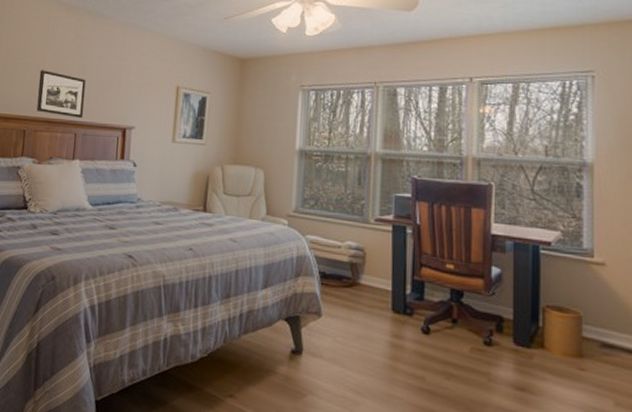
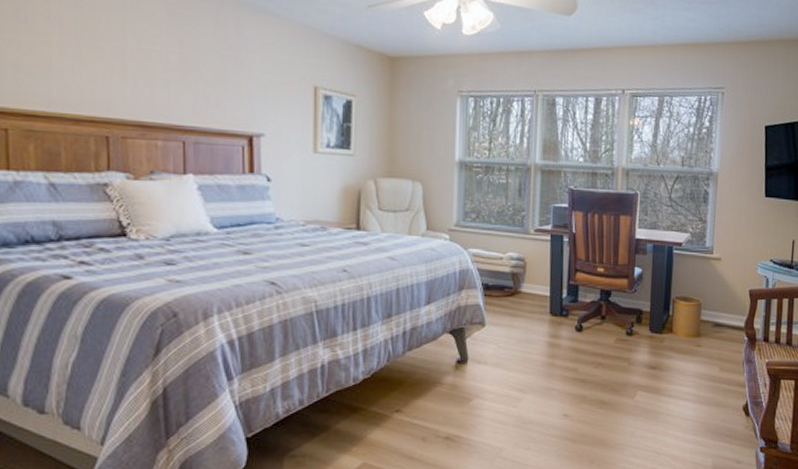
picture frame: present [36,70,86,119] -> none [119,57,192,123]

